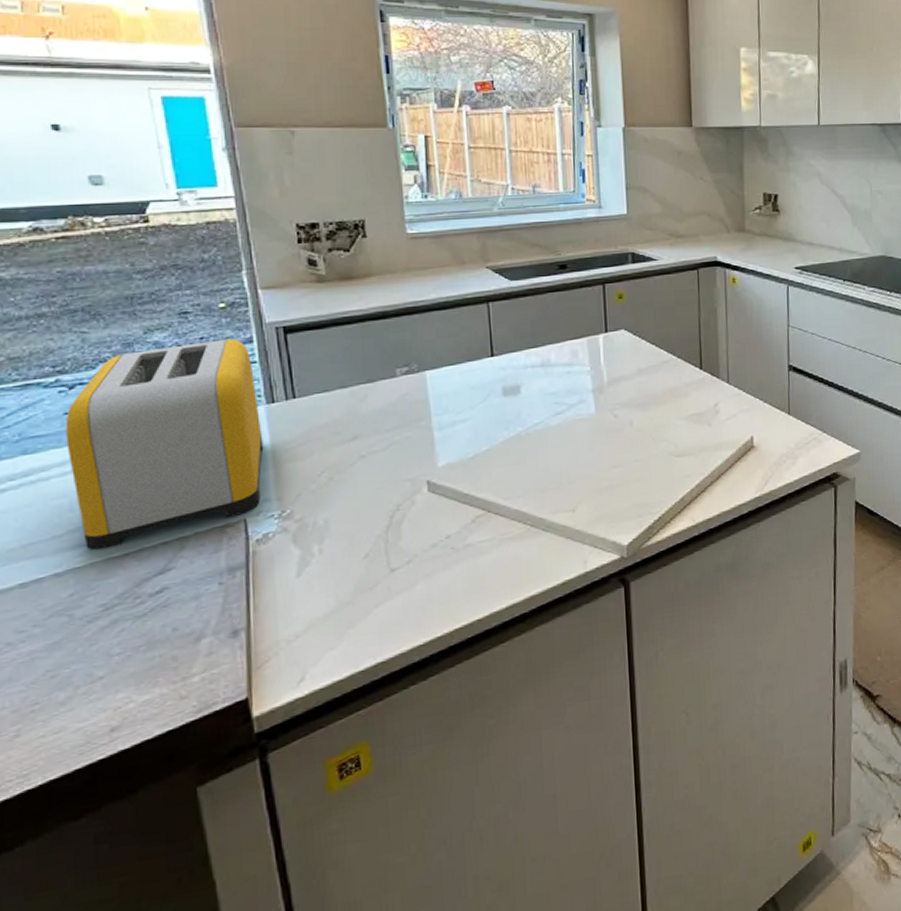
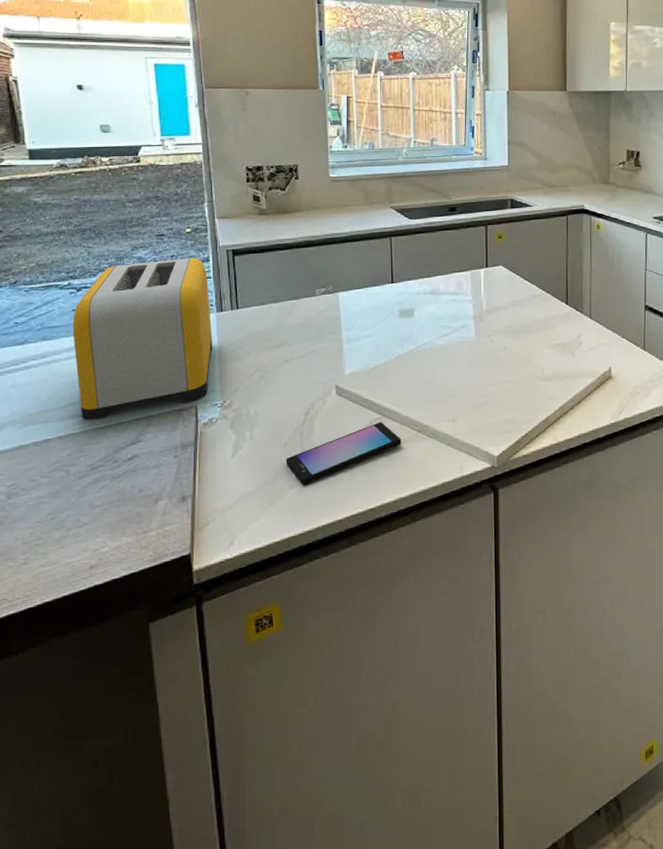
smartphone: none [367,518,512,602] -> present [286,422,401,486]

